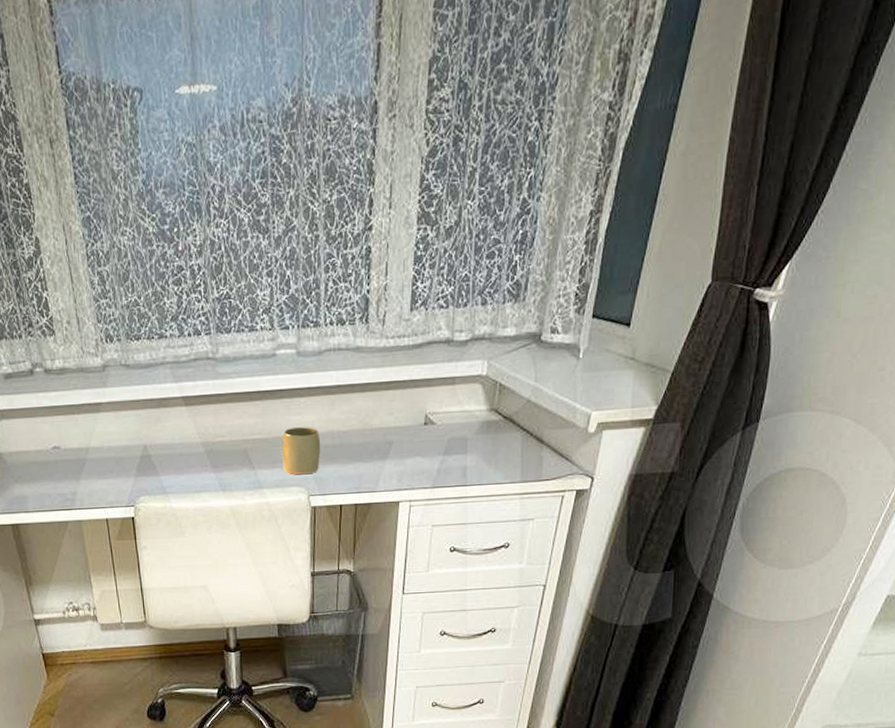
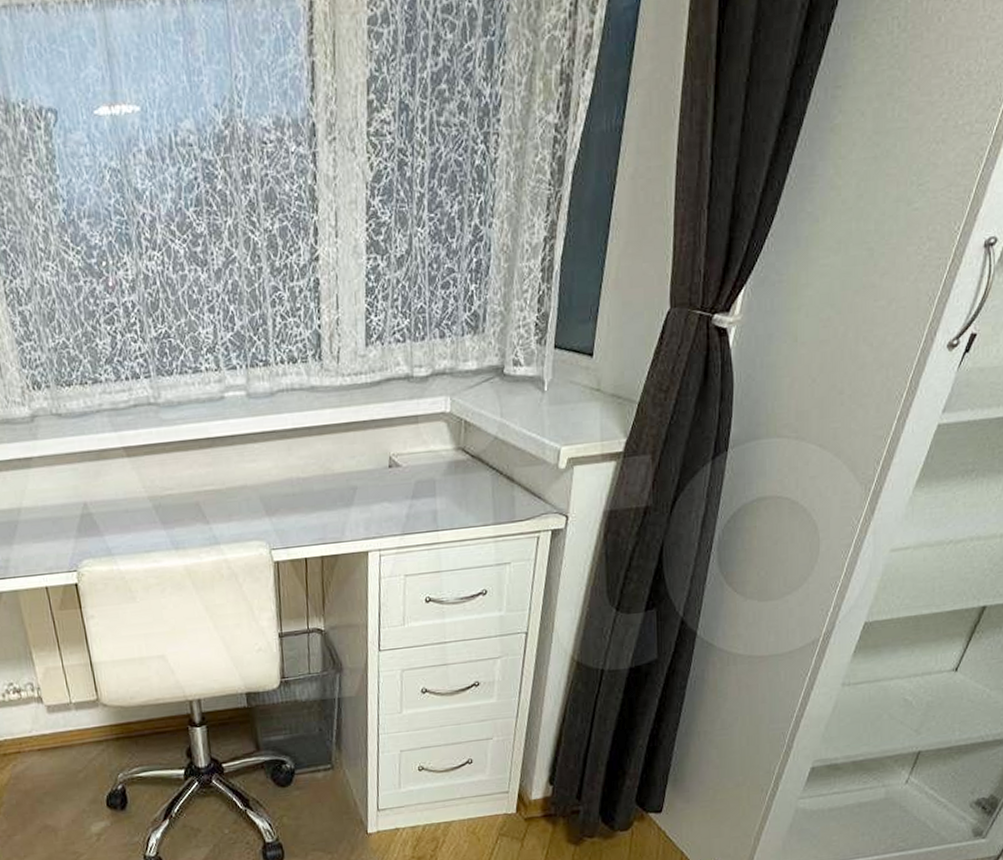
mug: present [282,427,321,475] -> none [237,475,281,528]

